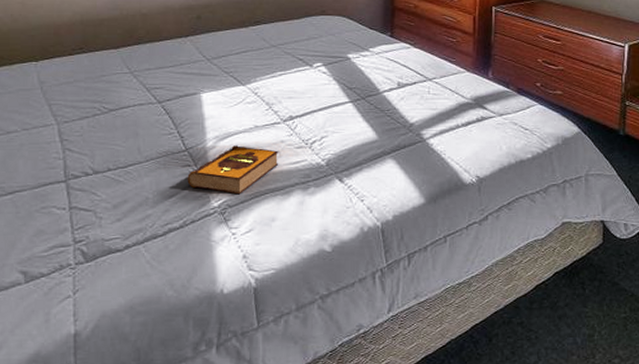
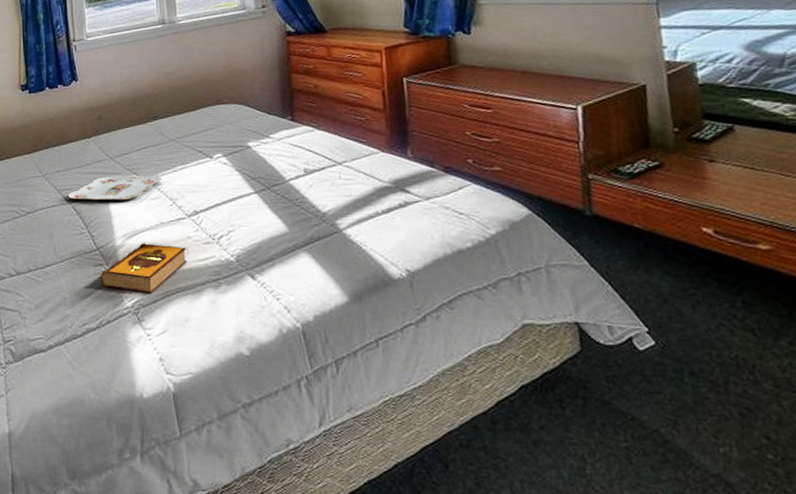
serving tray: none [158,77,261,103] -> present [68,174,163,201]

